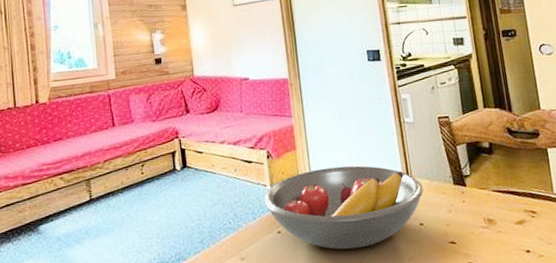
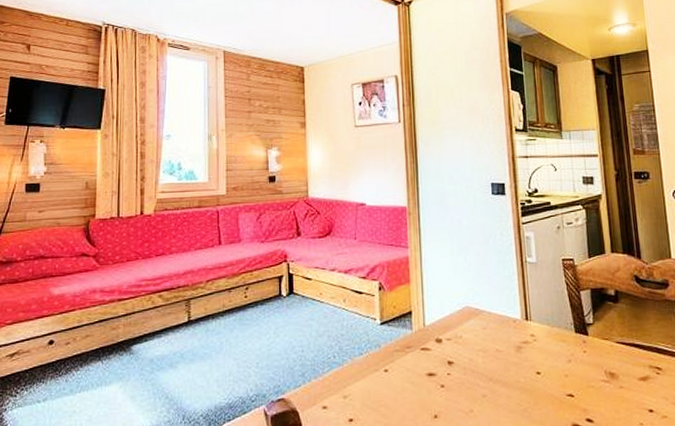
fruit bowl: present [263,165,424,250] -> none [372,304,543,395]

